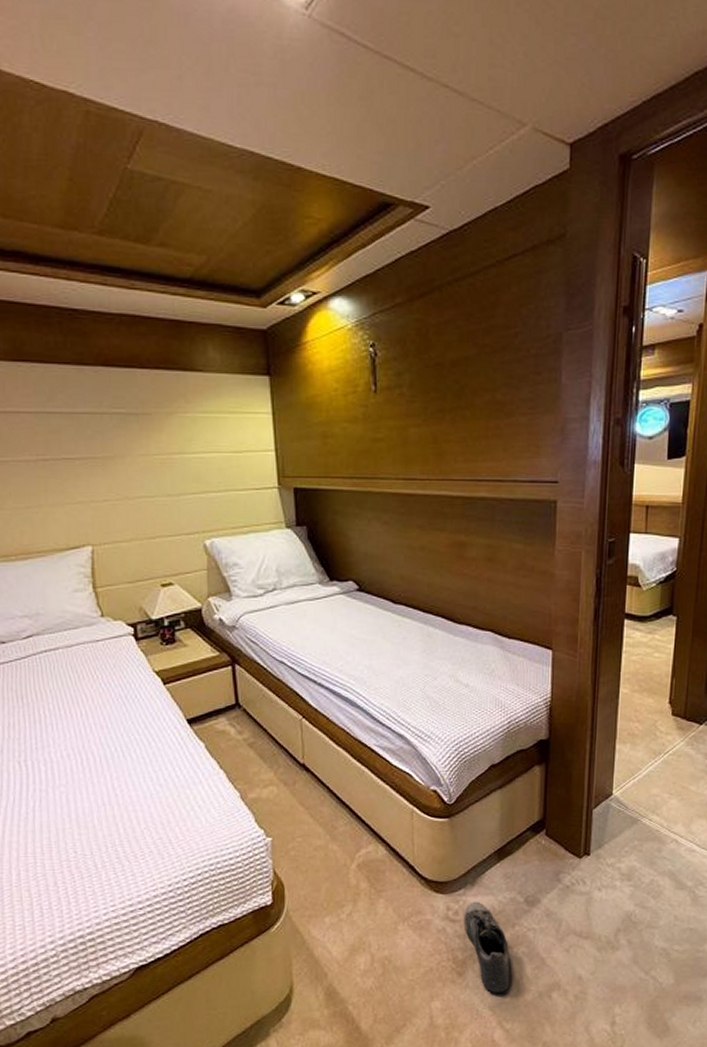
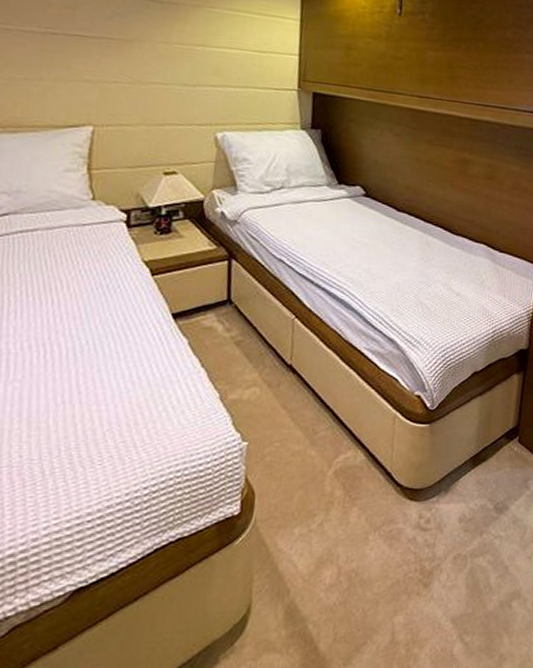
shoe: present [463,901,510,993] -> none [434,509,475,604]

